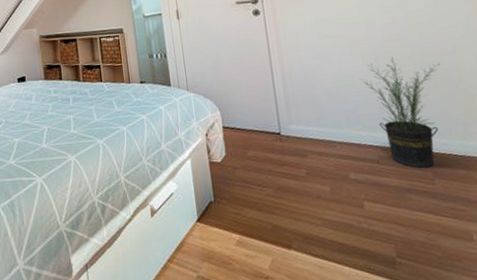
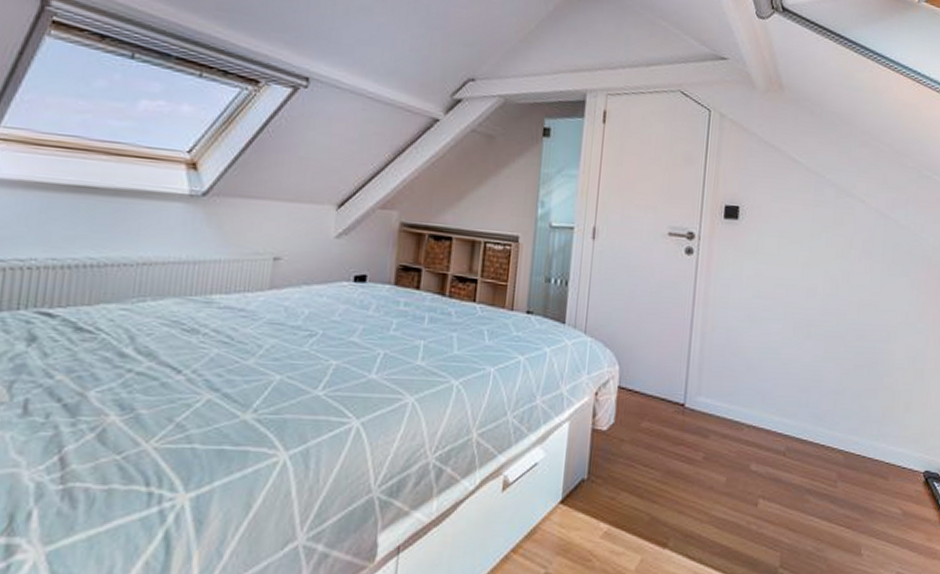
potted plant: present [359,57,440,168] -> none [786,334,872,467]

